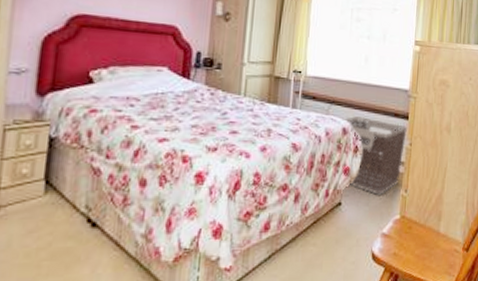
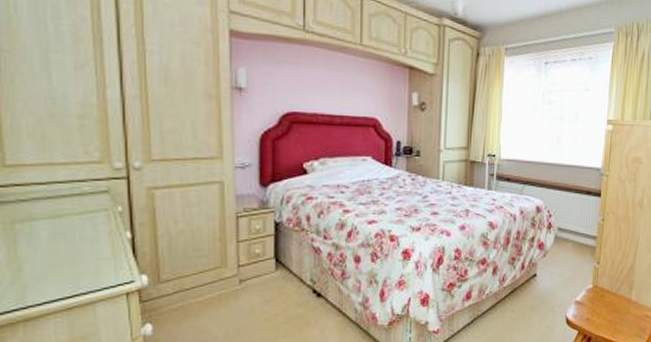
clothes hamper: present [341,116,407,195] -> none [535,195,599,267]

